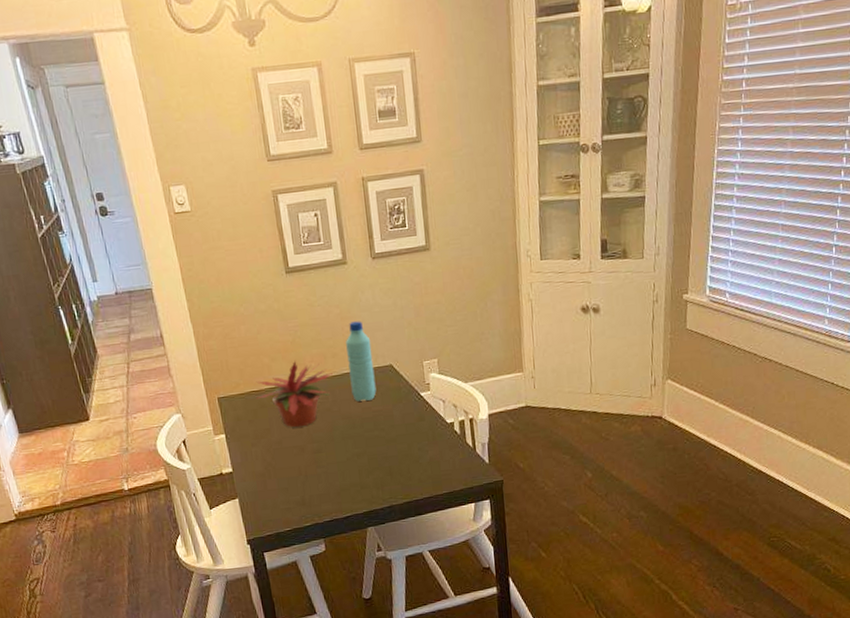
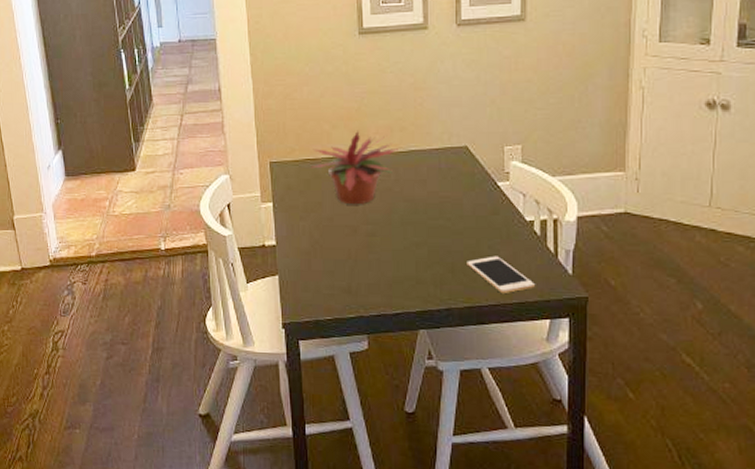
water bottle: present [346,321,377,402] -> none [417,93,446,184]
cell phone: none [401,455,460,487] -> present [467,256,534,293]

